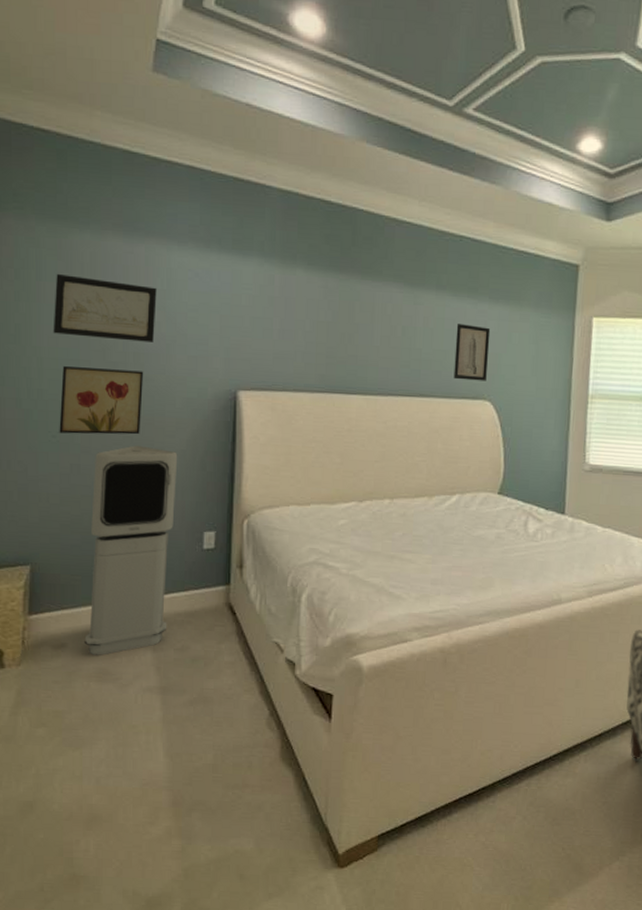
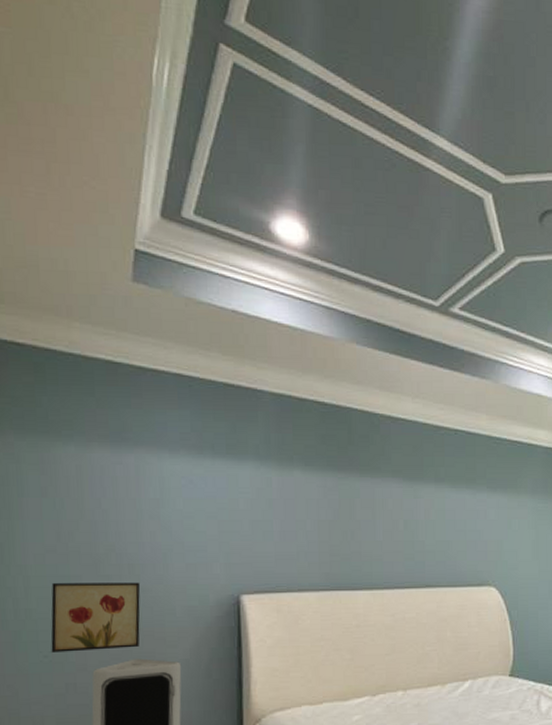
wall art: present [53,274,157,342] -> none [39,489,150,553]
wall art: present [453,324,491,381] -> none [457,514,491,568]

